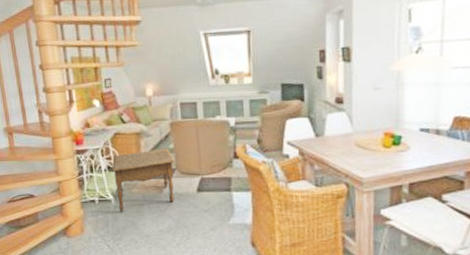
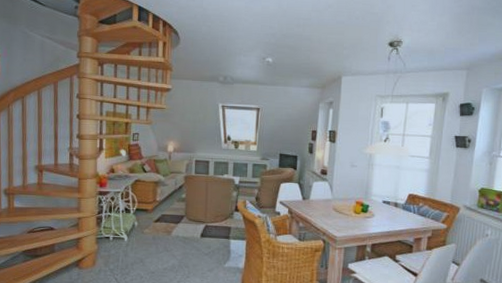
side table: present [112,148,175,212] -> none [129,197,185,249]

